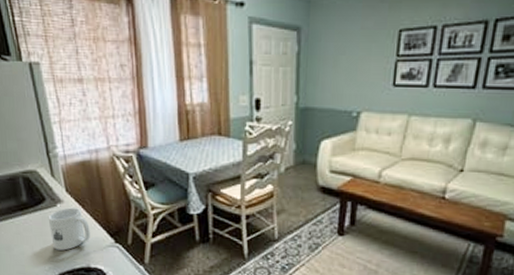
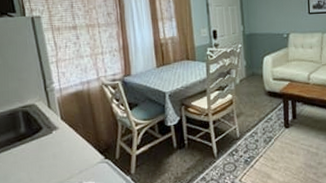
mug: present [48,207,90,251] -> none [44,132,82,173]

